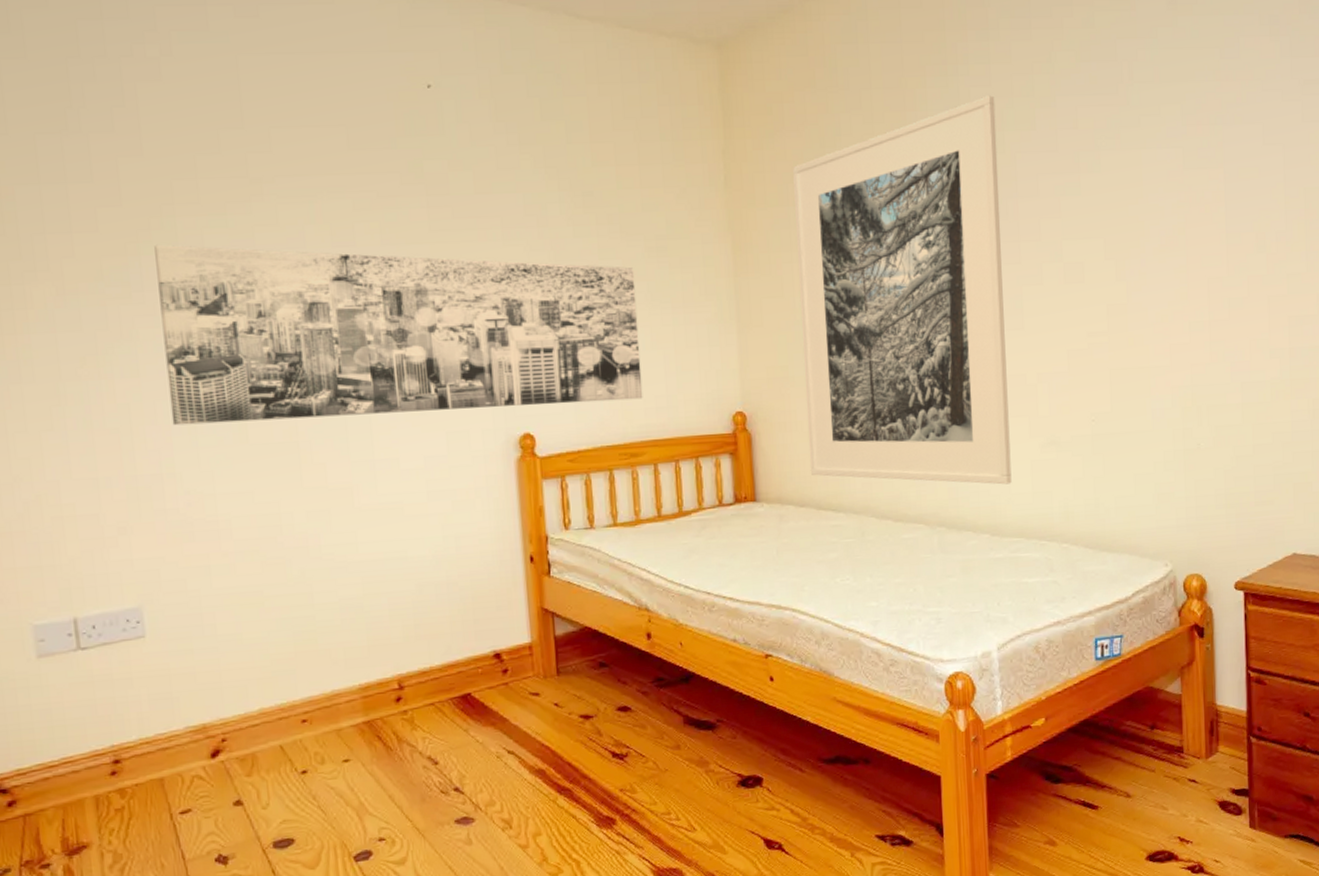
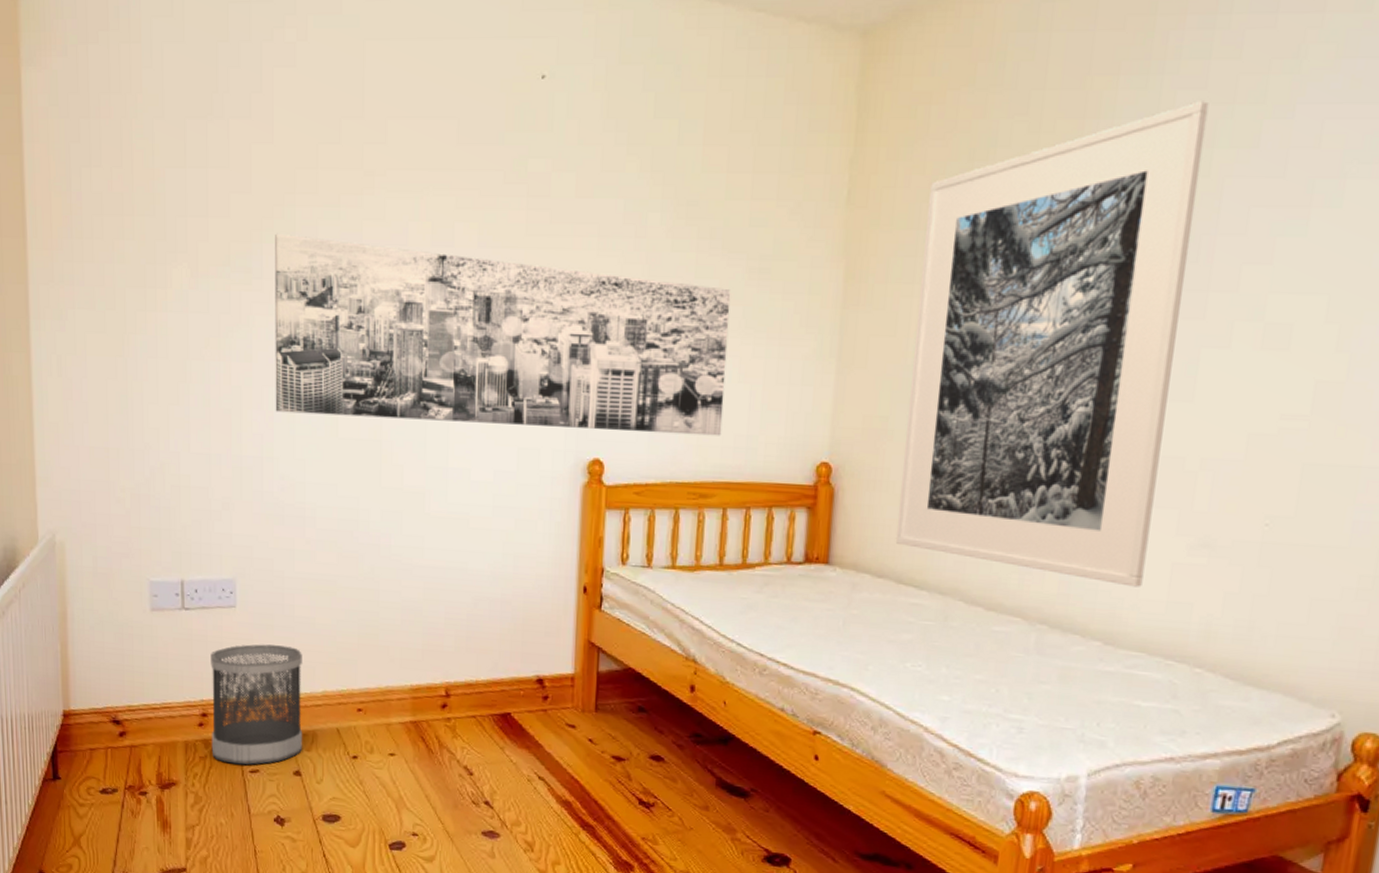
wastebasket: none [118,668,241,809] -> present [210,644,302,765]

